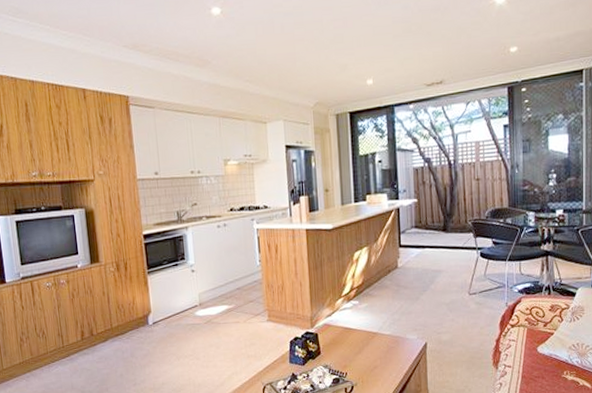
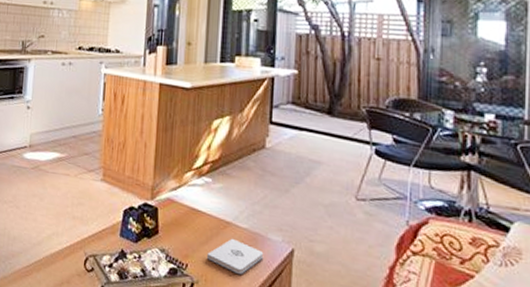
notepad: none [361,344,405,372] -> present [207,238,264,275]

